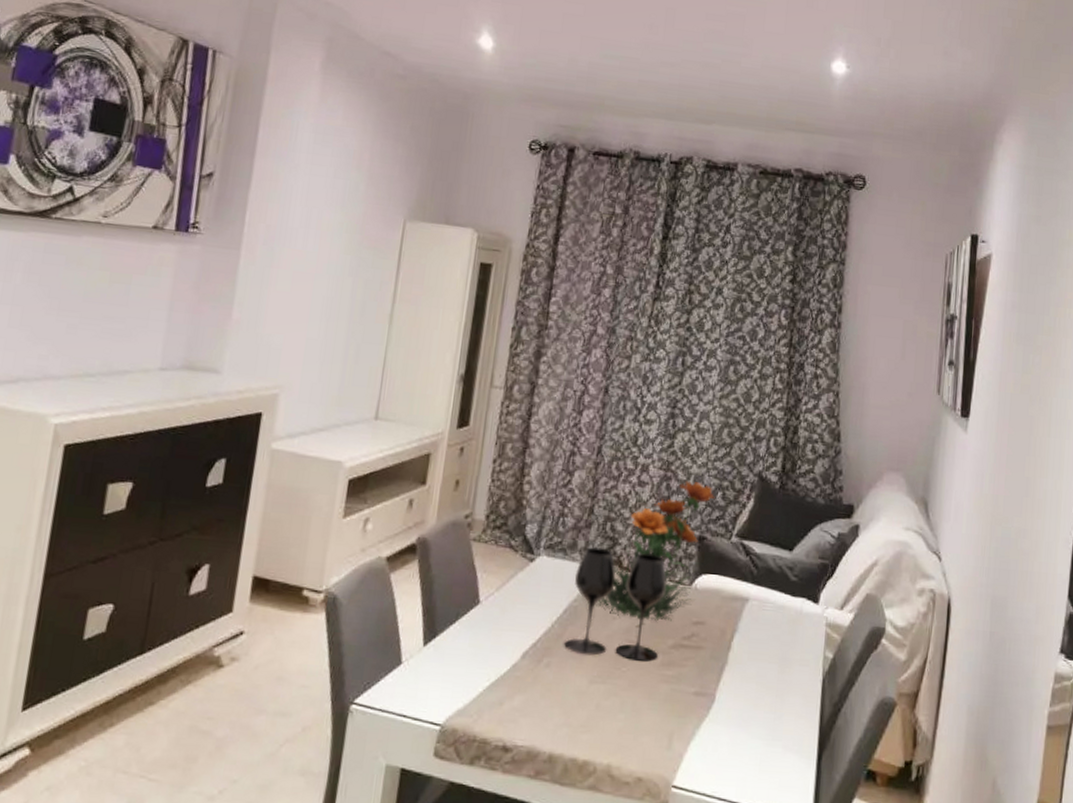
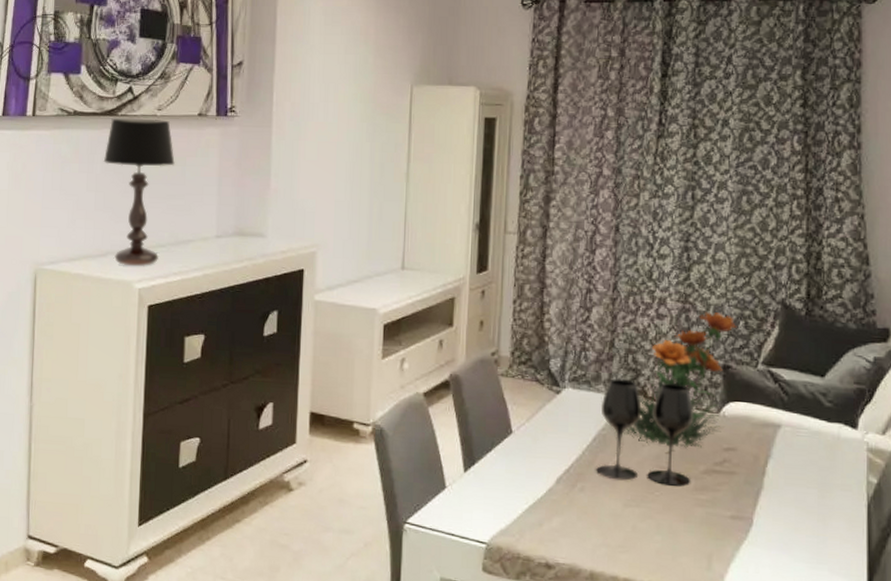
table lamp: none [25,221,118,399] -> present [103,118,175,267]

